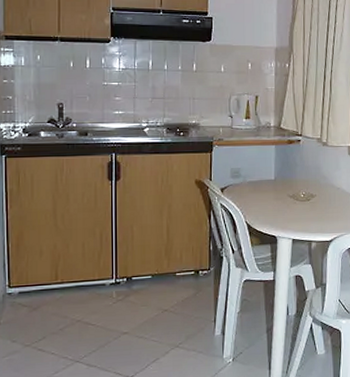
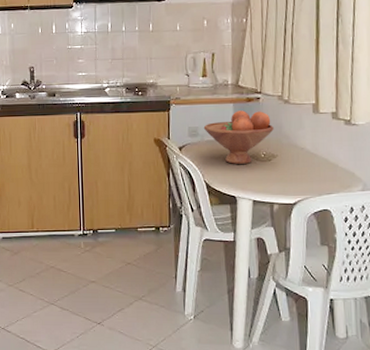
fruit bowl: none [246,152,313,204] -> present [203,110,274,164]

